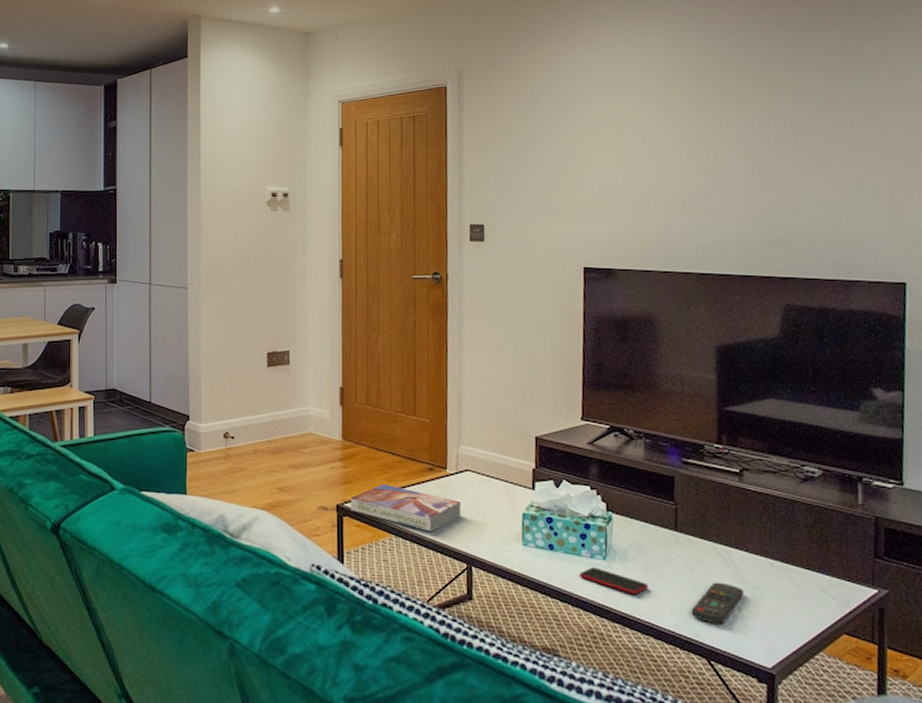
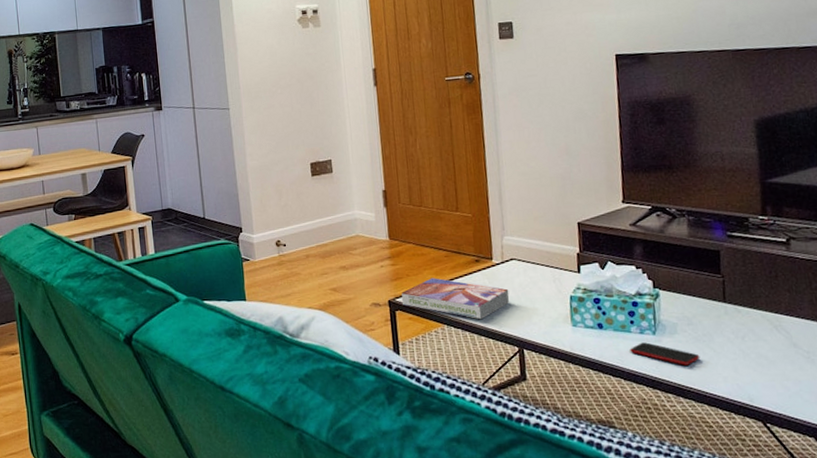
remote control: present [691,582,744,624] -> none [744,348,797,389]

